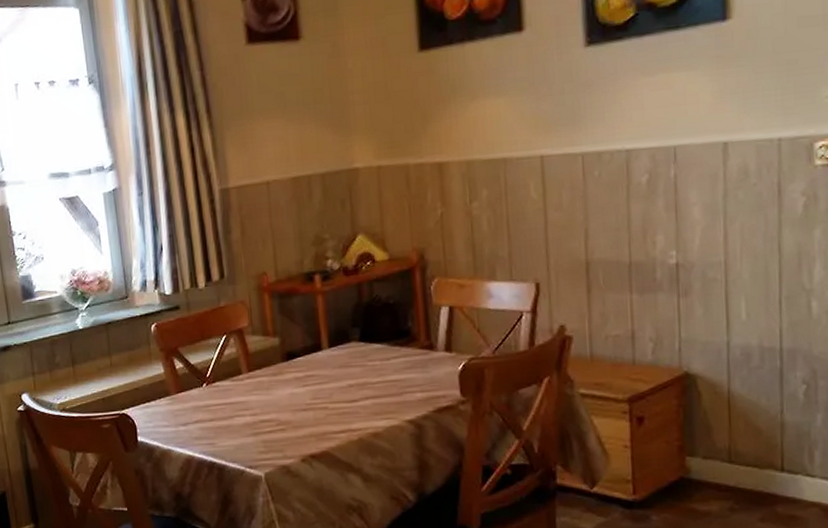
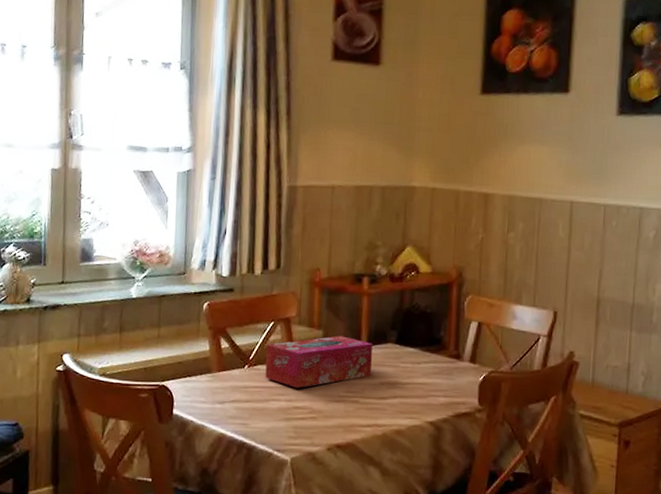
tissue box: none [221,340,338,401] -> present [265,335,373,388]

